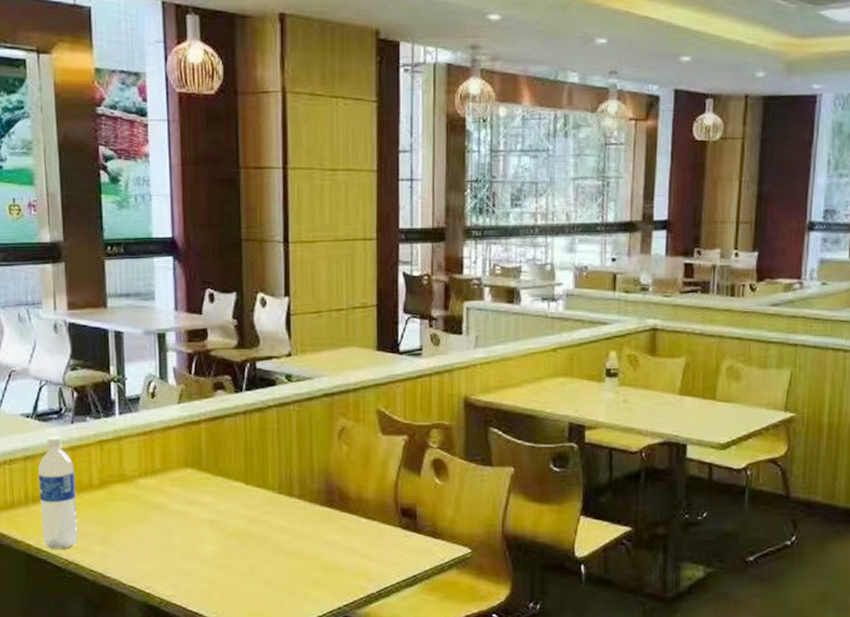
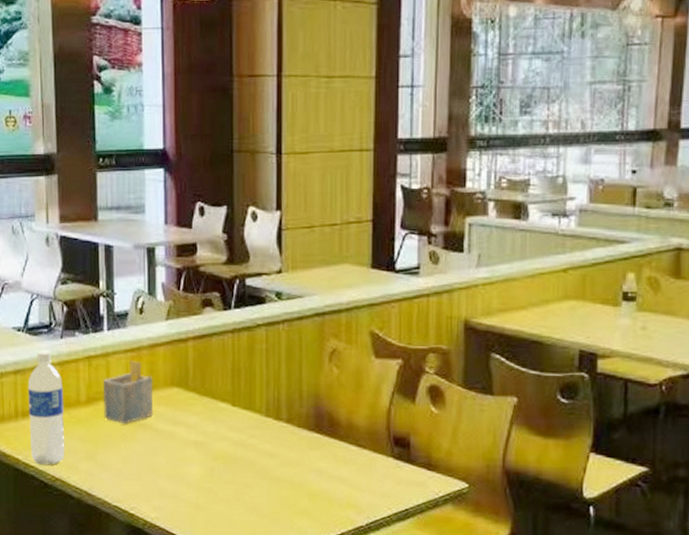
napkin holder: none [115,443,168,506] -> present [102,360,154,425]

